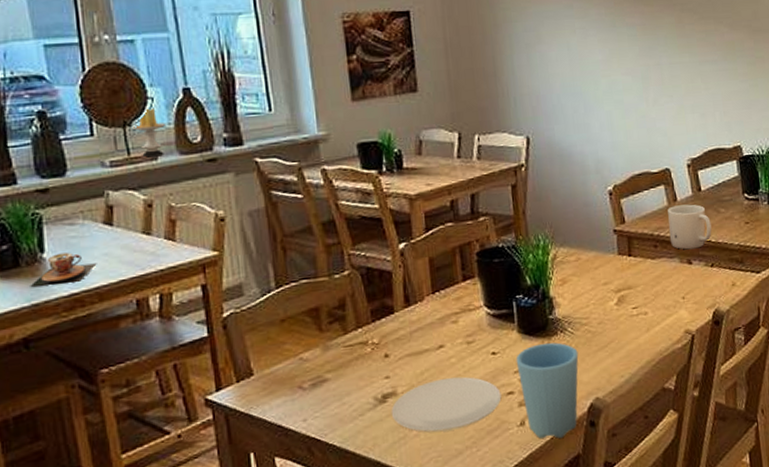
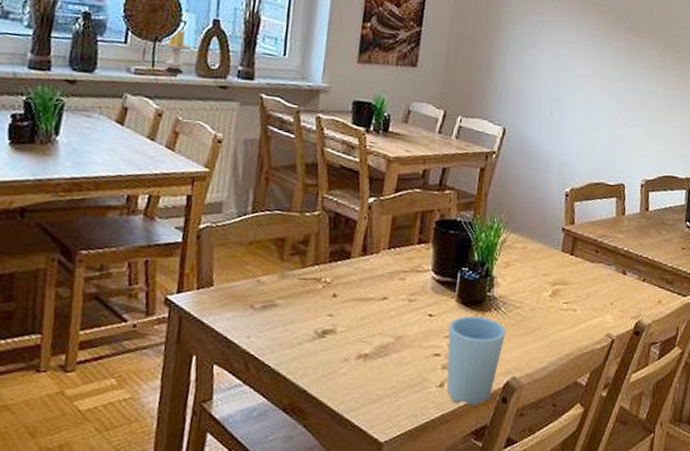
teacup: present [30,252,97,287] -> none [38,139,101,168]
plate: present [391,376,502,433] -> none [326,327,429,377]
mug: present [667,204,712,250] -> none [610,218,651,262]

